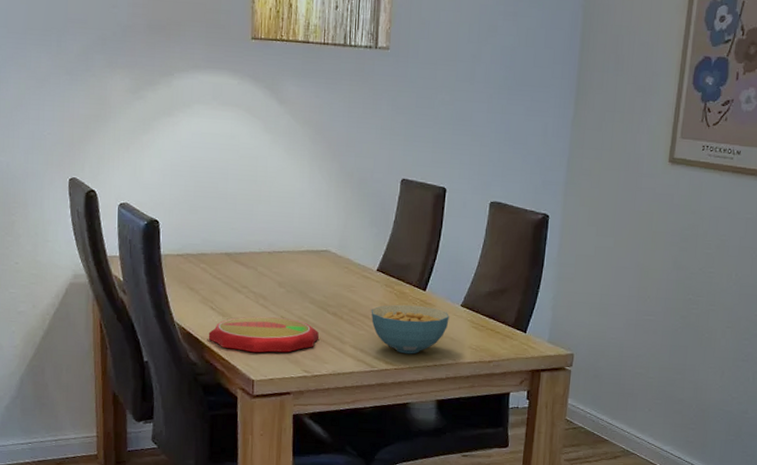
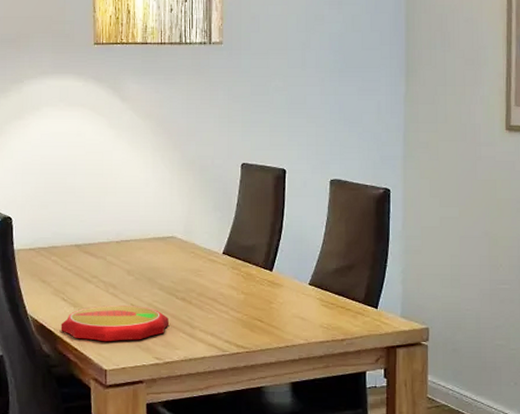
cereal bowl: present [371,304,449,354] -> none [219,286,298,336]

